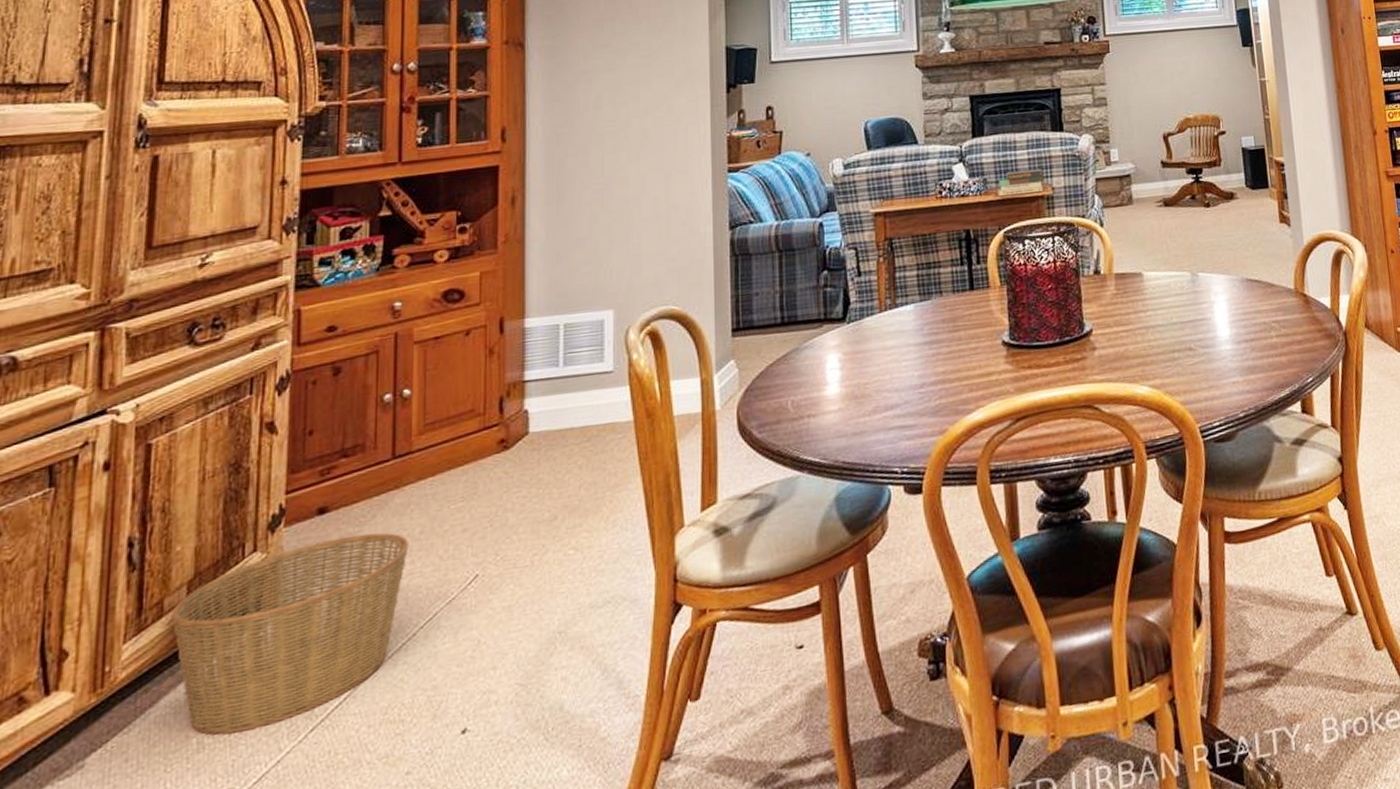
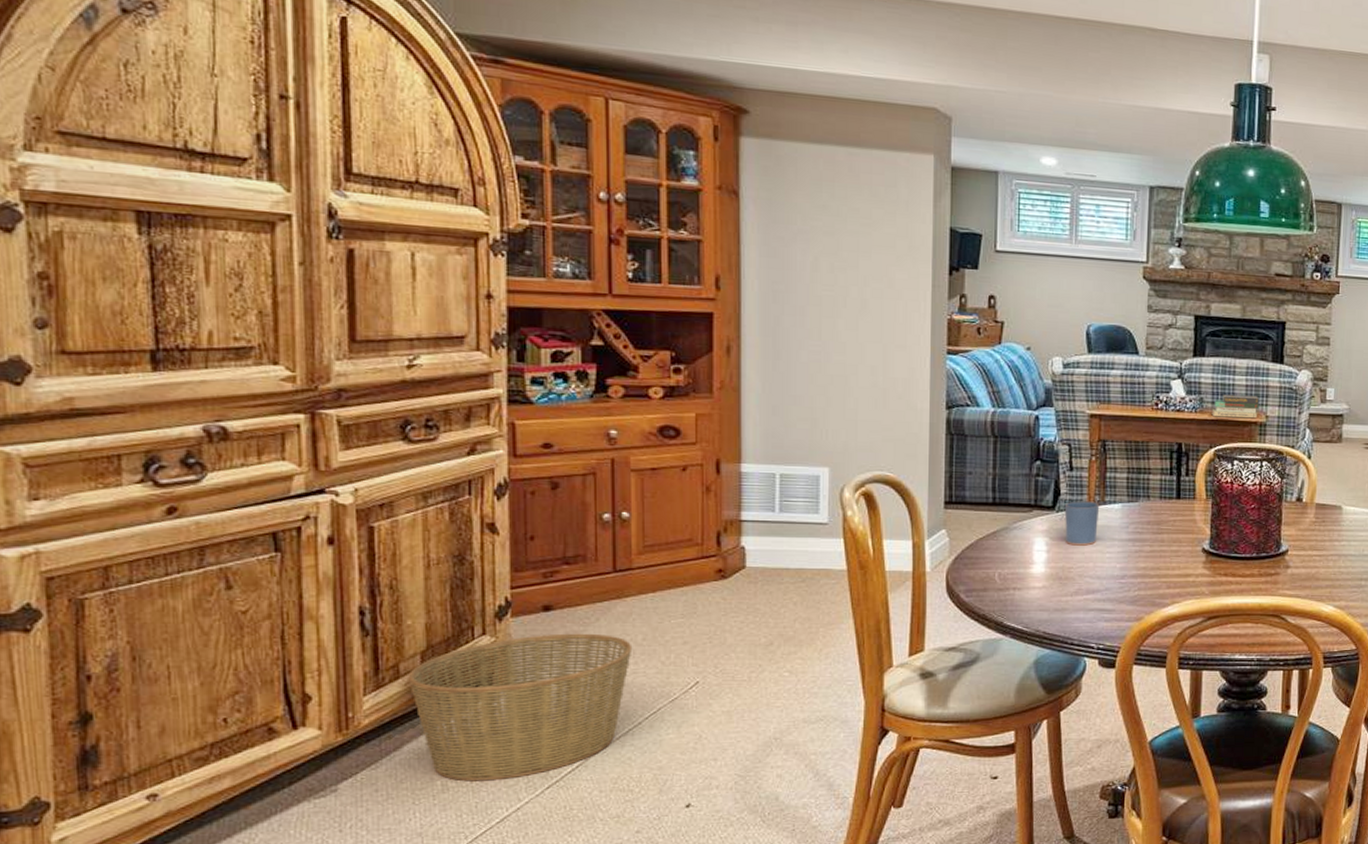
mug: none [855,306,892,358] -> present [1064,501,1100,546]

